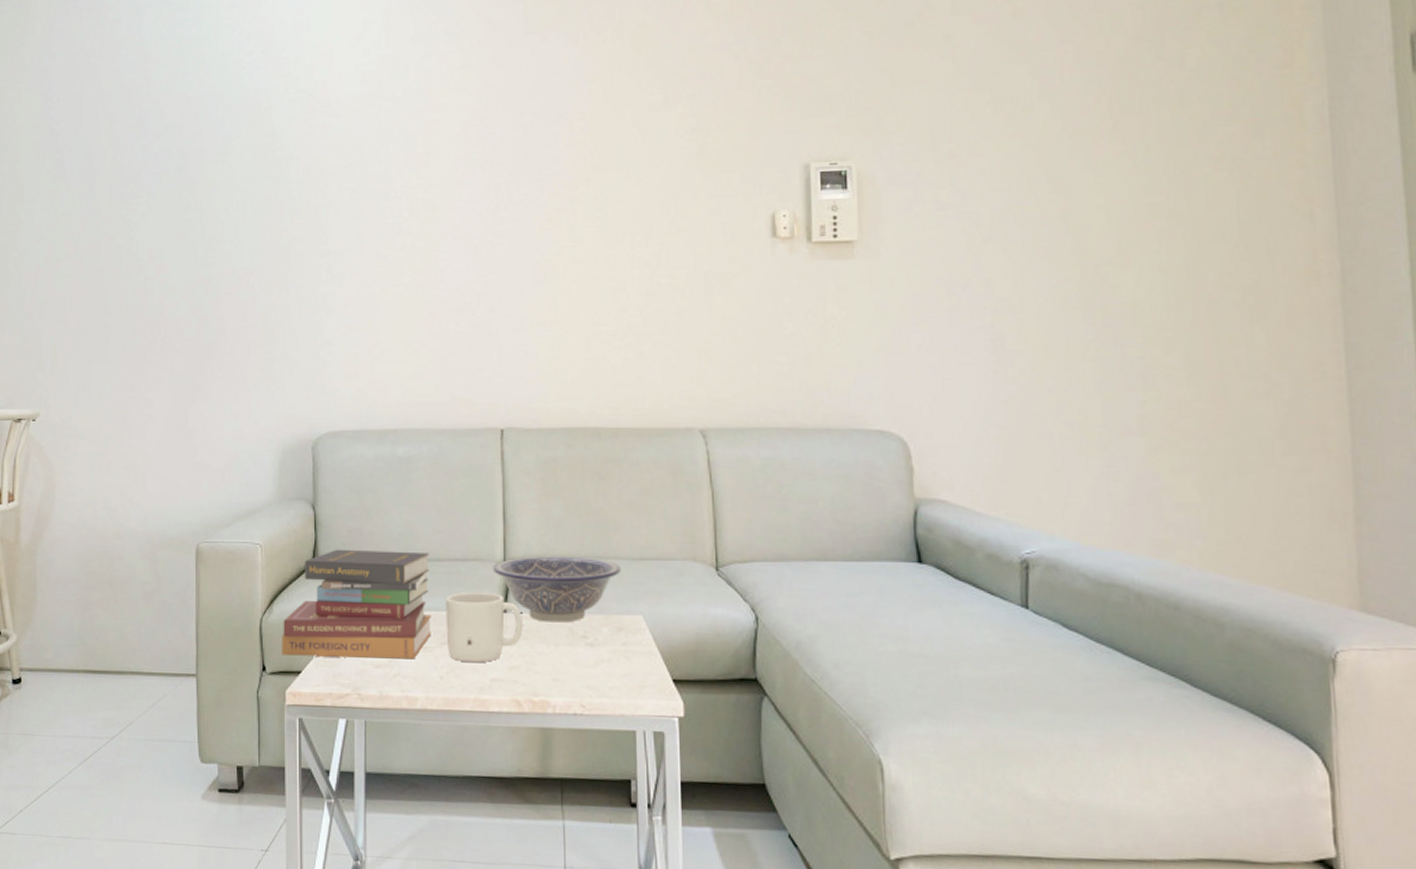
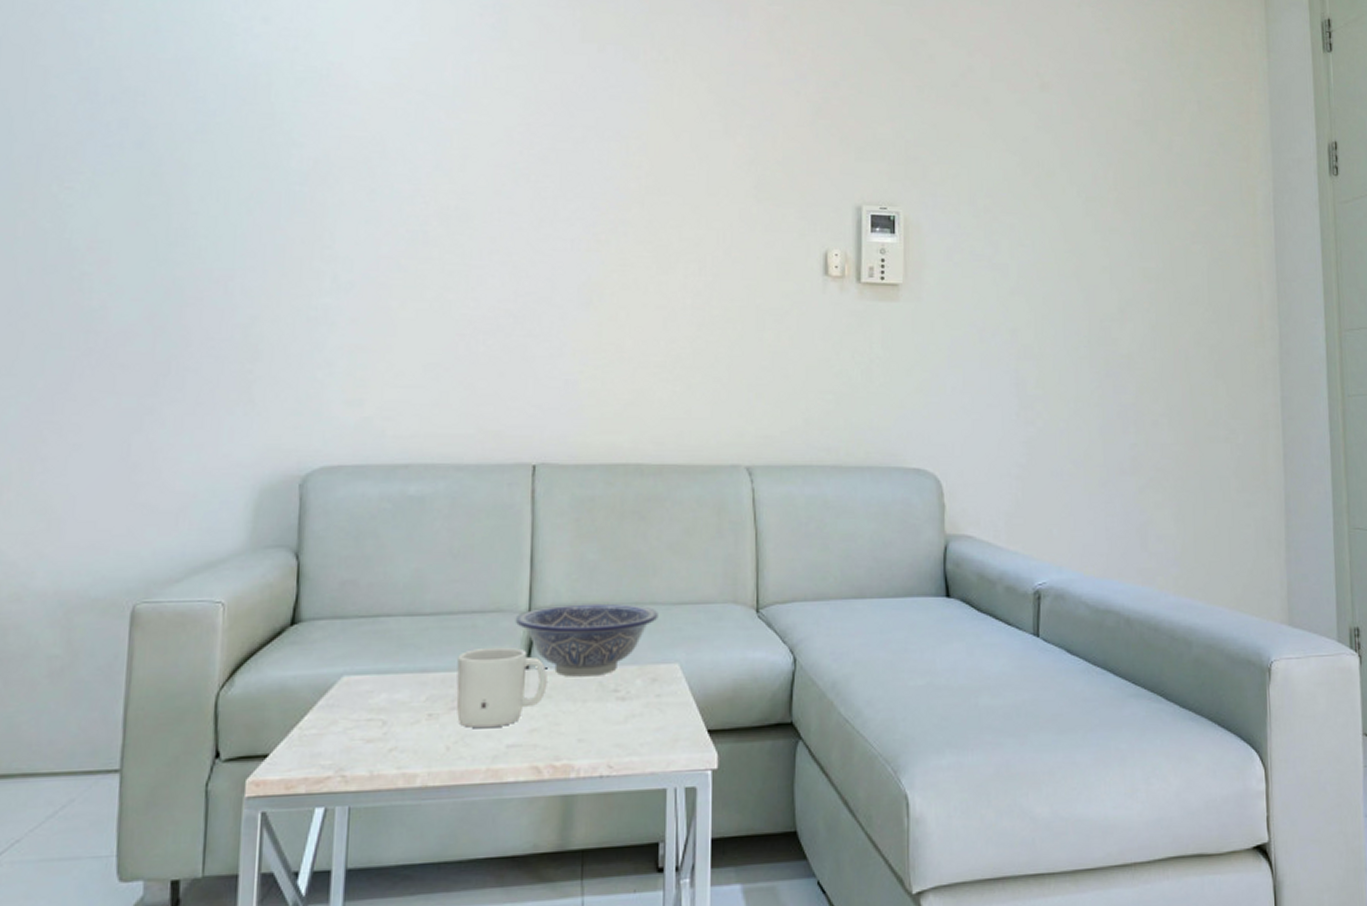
books: present [282,549,431,659] -> none [243,604,440,737]

